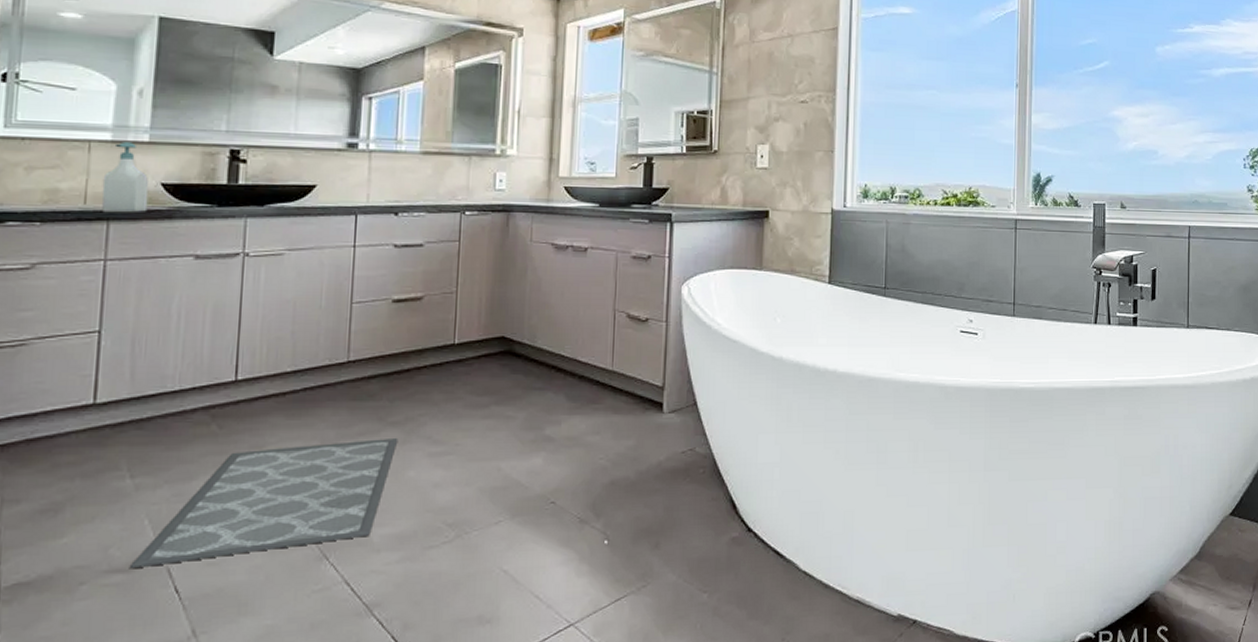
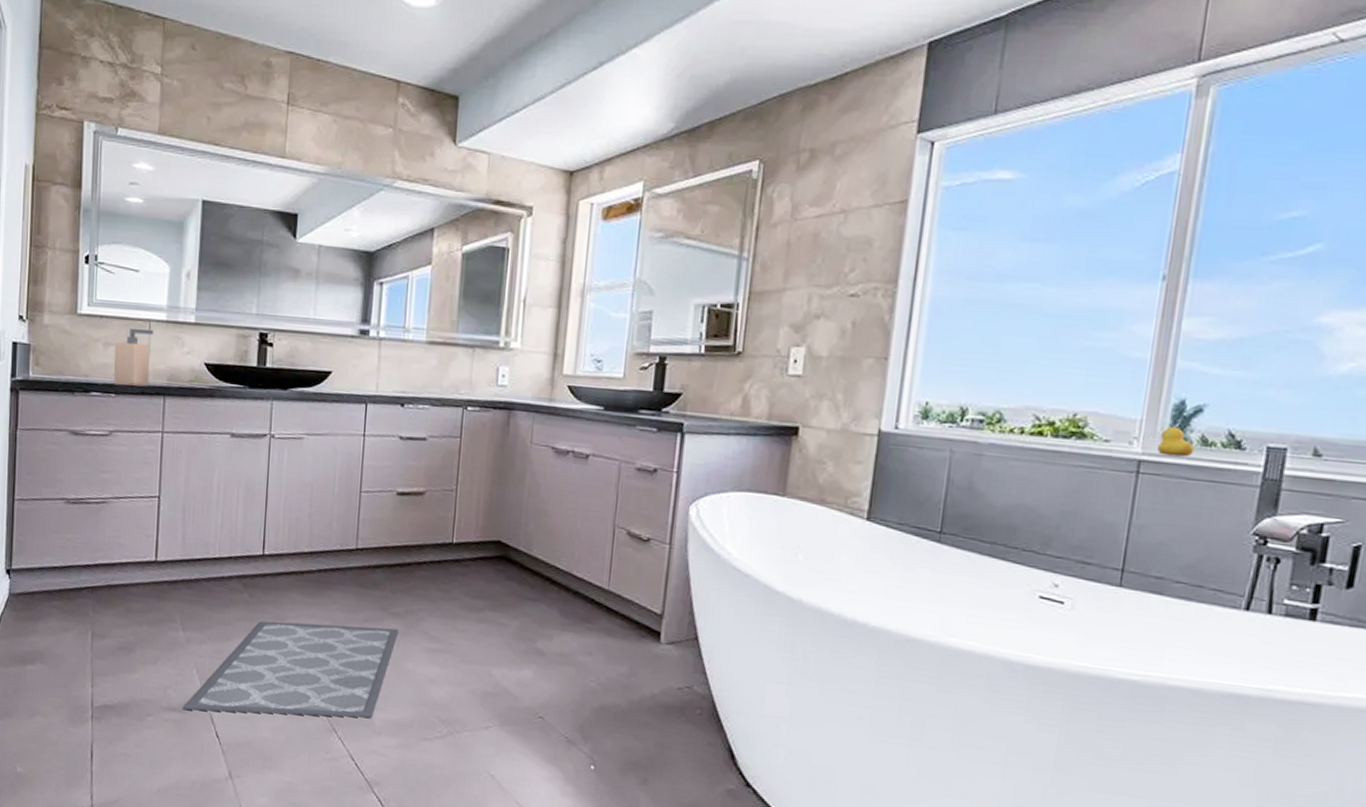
soap dispenser: none [39,149,96,213] -> present [113,327,154,387]
soap bottle: present [101,142,149,213] -> none [159,322,195,390]
rubber duck: none [1027,193,1050,215] -> present [1157,426,1195,457]

